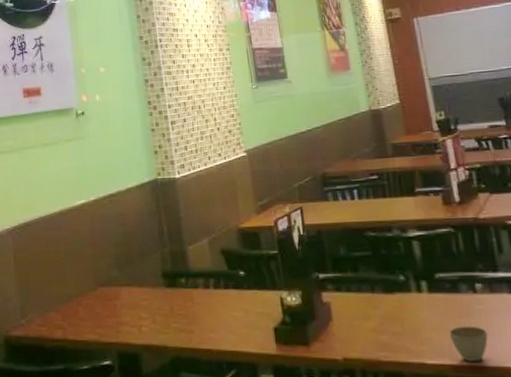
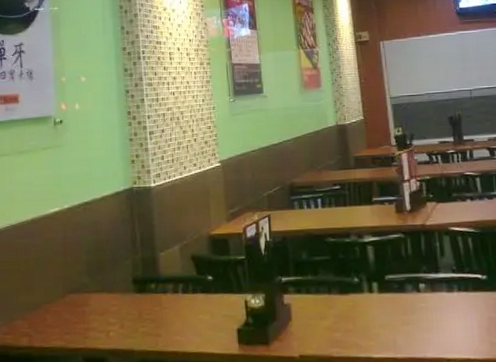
cup: present [448,326,488,361] -> none [394,322,427,354]

